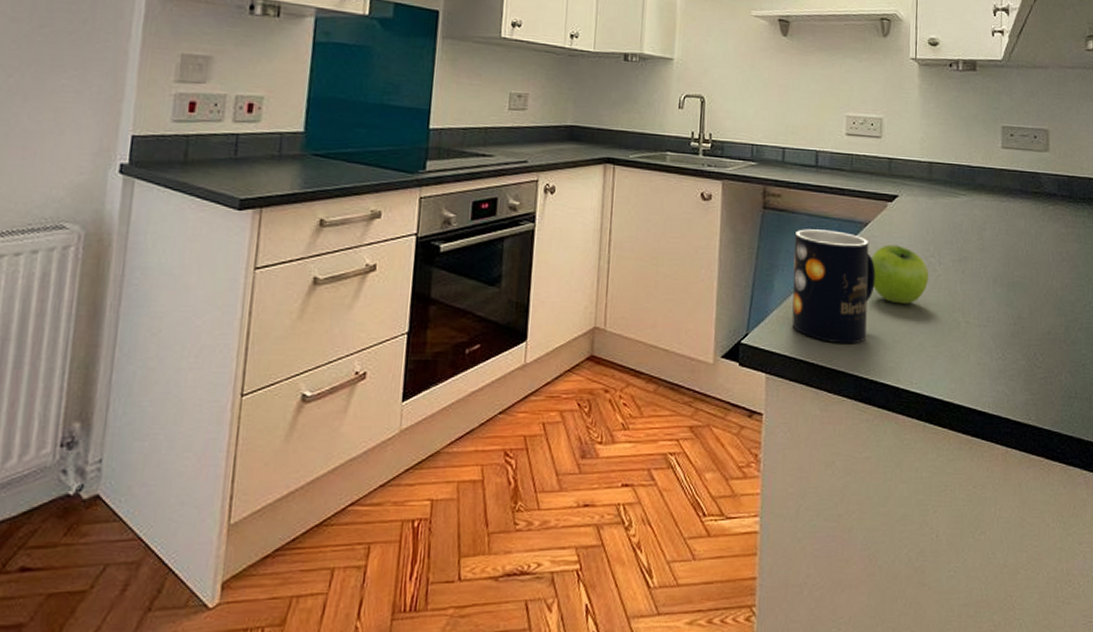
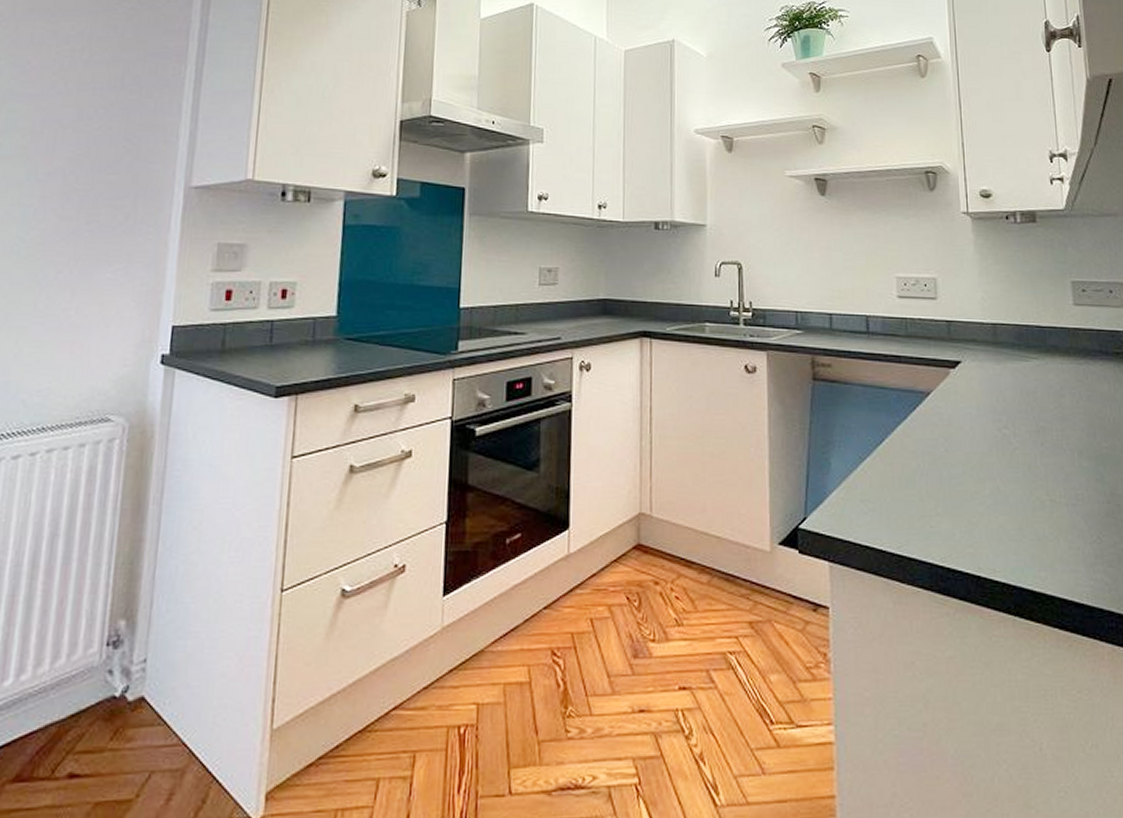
mug: present [791,229,876,344] -> none [850,401,943,528]
fruit: present [871,244,928,304] -> none [936,415,1003,482]

